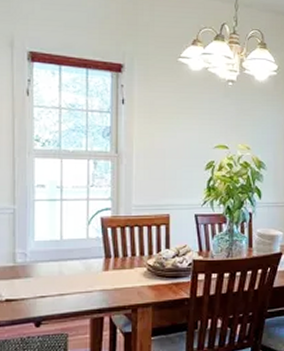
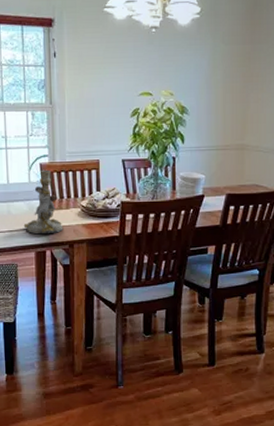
candlestick: none [78,224,126,298] -> present [23,169,63,235]

